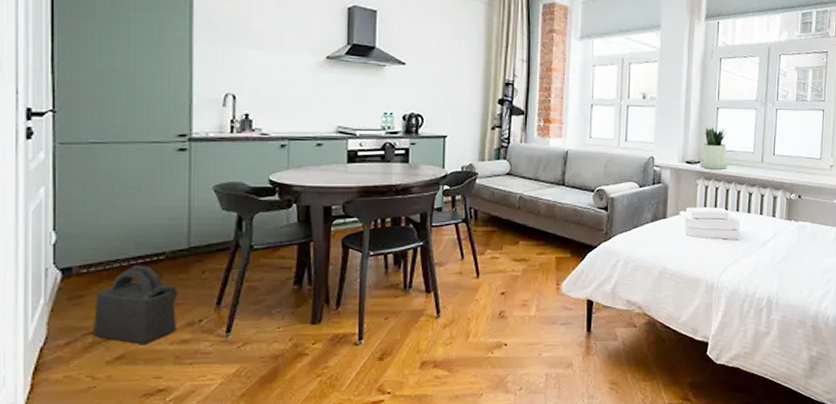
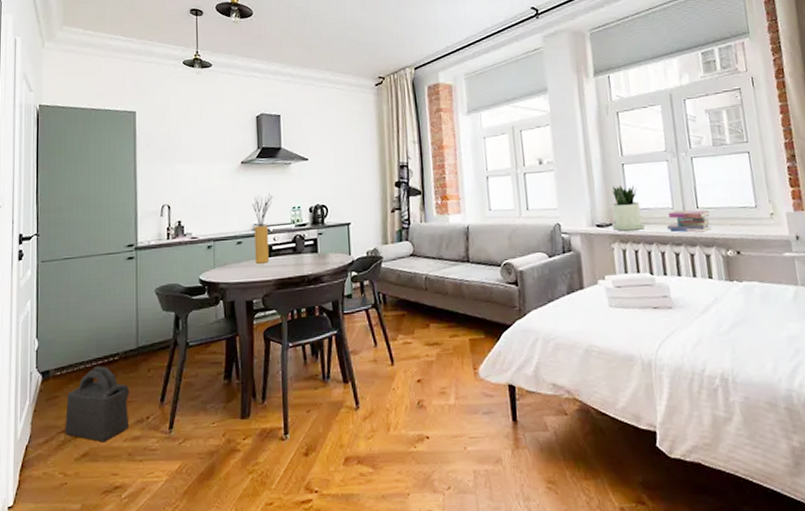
vase: none [337,95,362,169] -> present [252,193,273,264]
books: none [746,155,783,176] -> present [667,209,711,233]

